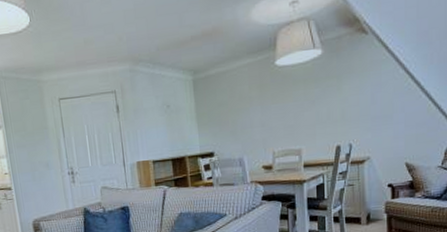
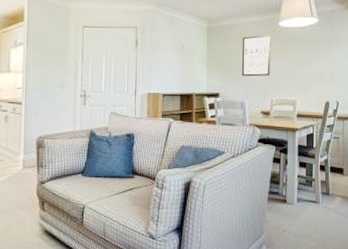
wall art: none [234,78,270,130] -> present [241,35,271,77]

